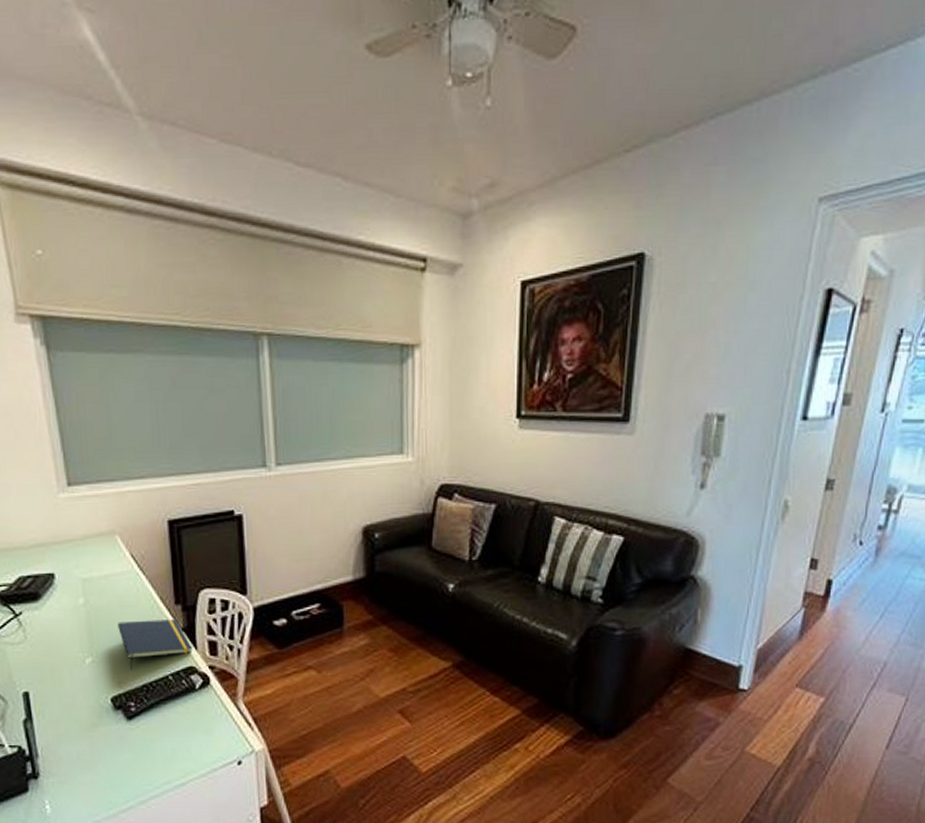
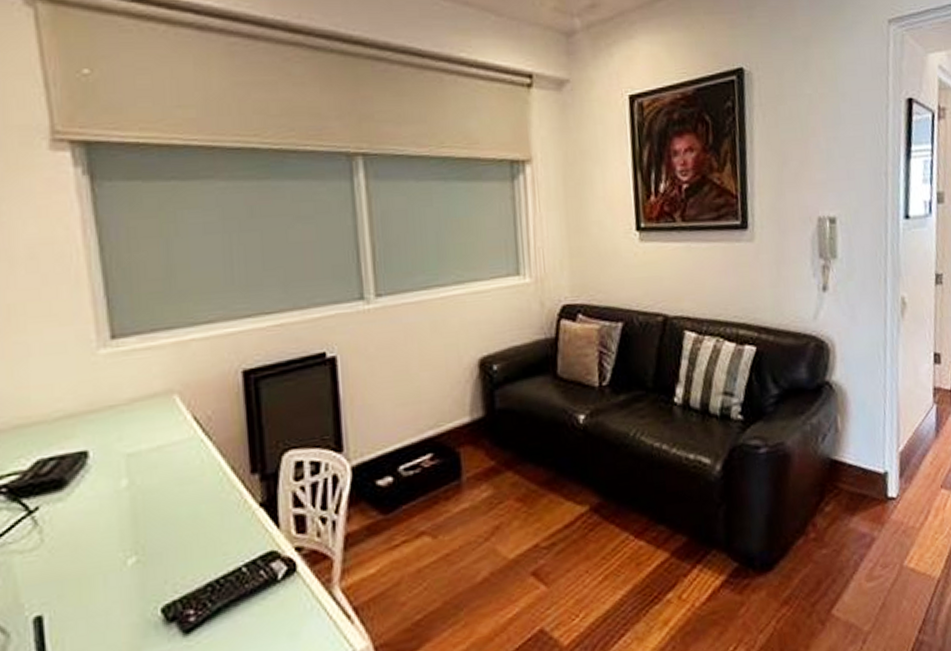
notepad: present [117,619,193,670] -> none [173,493,274,567]

